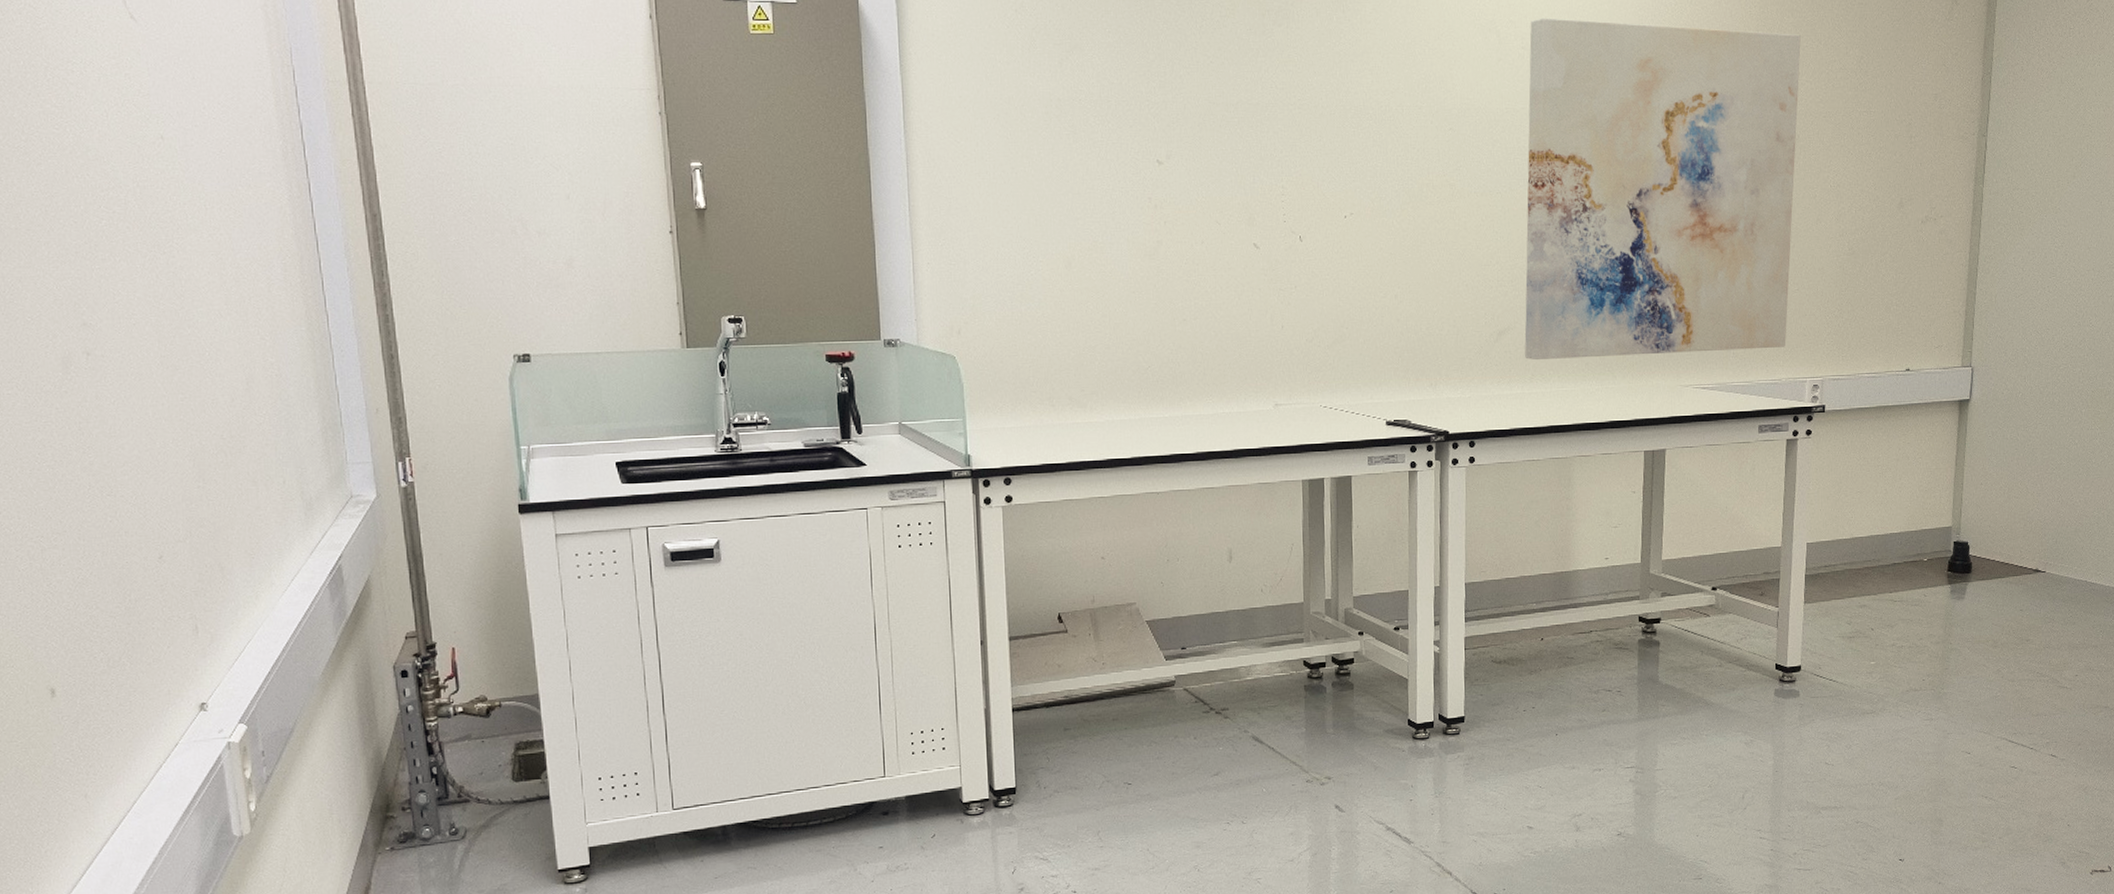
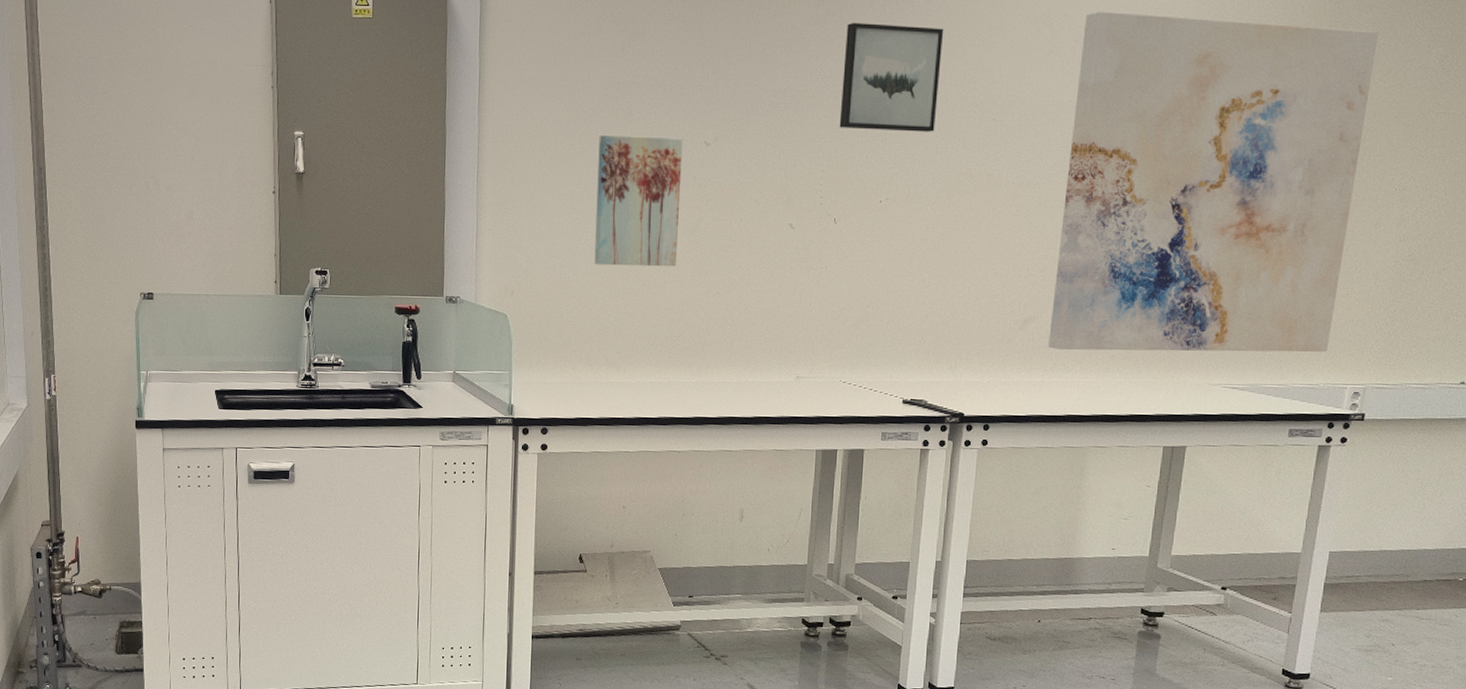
wall art: none [1042,155,1138,297] -> present [594,134,683,267]
wall art: none [1295,32,1394,144] -> present [839,22,944,132]

